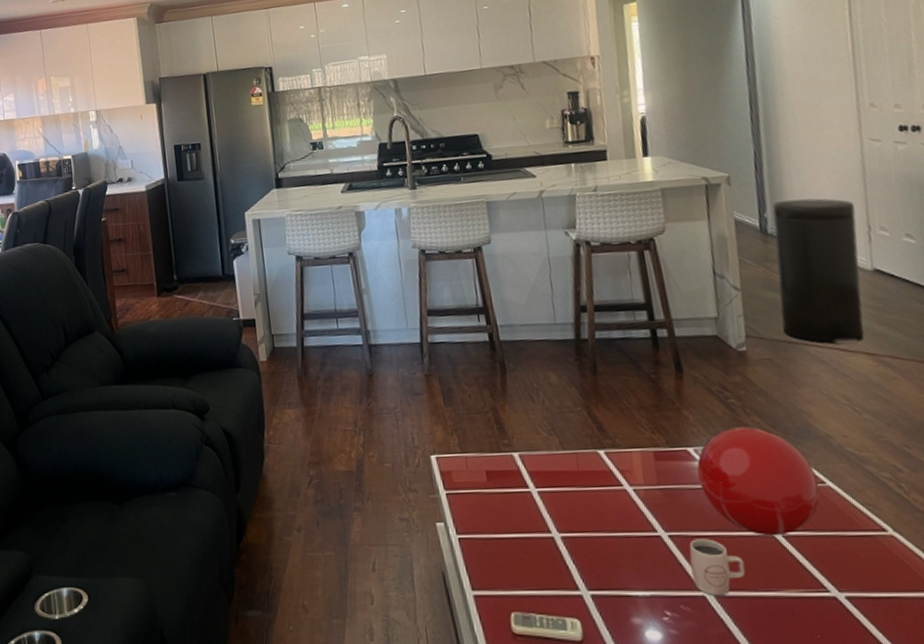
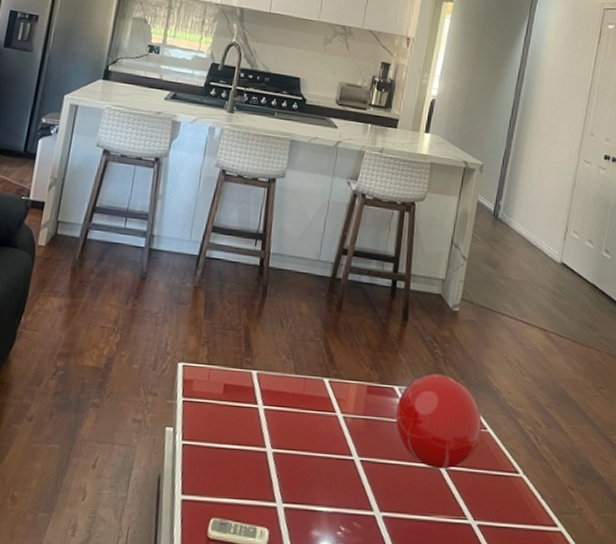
toaster: none [522,122,566,154] -> present [334,81,371,110]
mug: present [689,538,746,597] -> none [369,465,412,517]
pedal bin: present [772,198,864,345] -> none [489,193,562,319]

